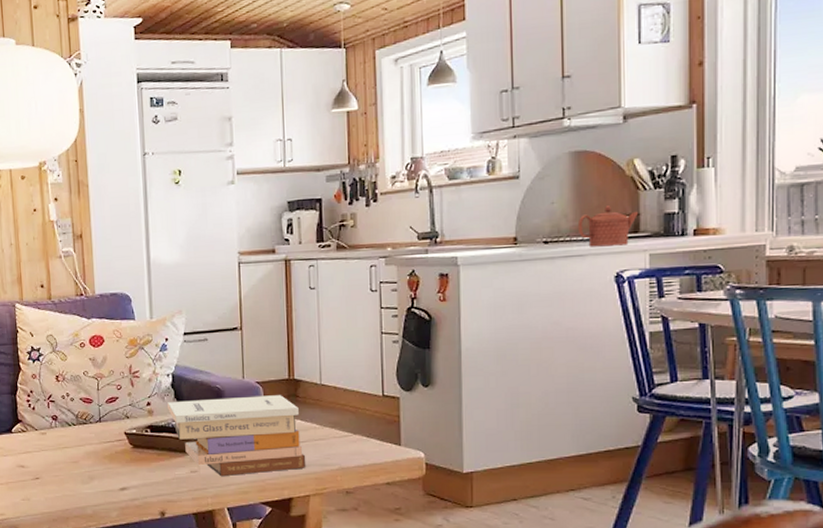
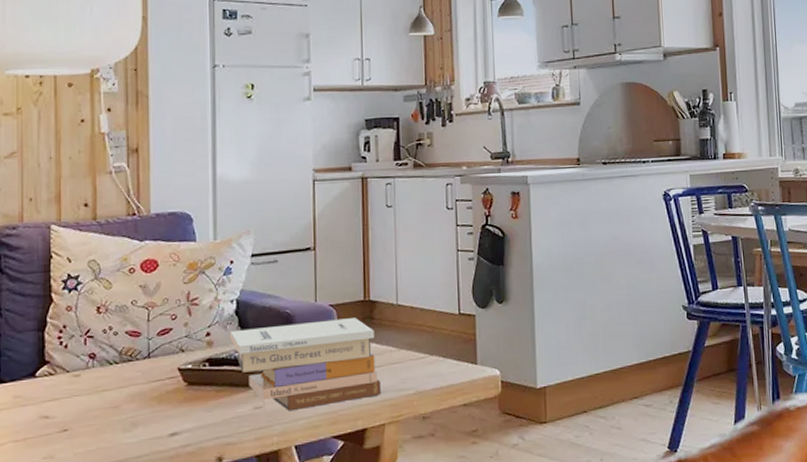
teapot: present [577,206,638,247] -> none [630,131,679,168]

